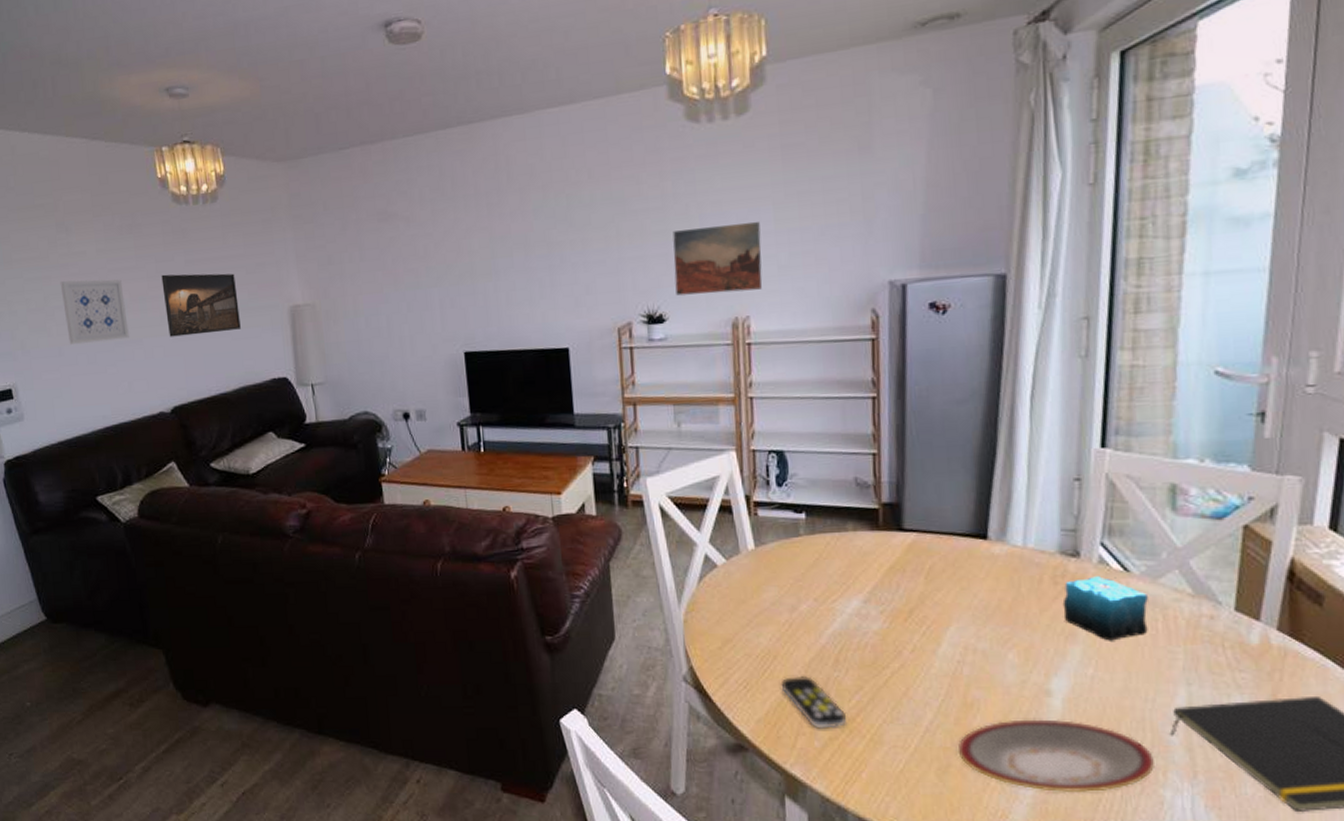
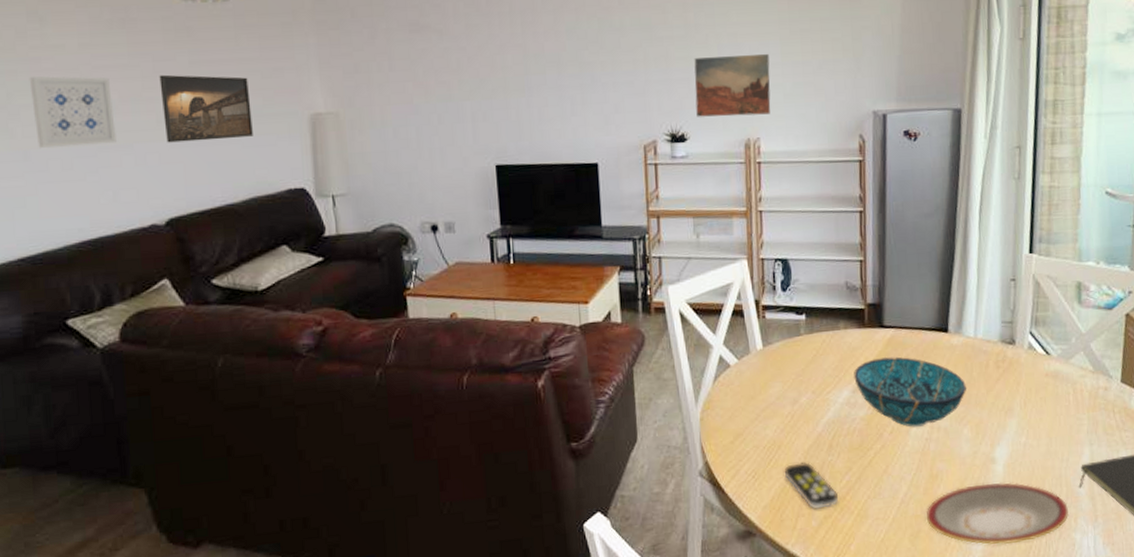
decorative bowl: none [865,564,1013,647] -> present [854,356,967,427]
candle: present [1062,576,1148,641] -> none [1003,360,1063,413]

